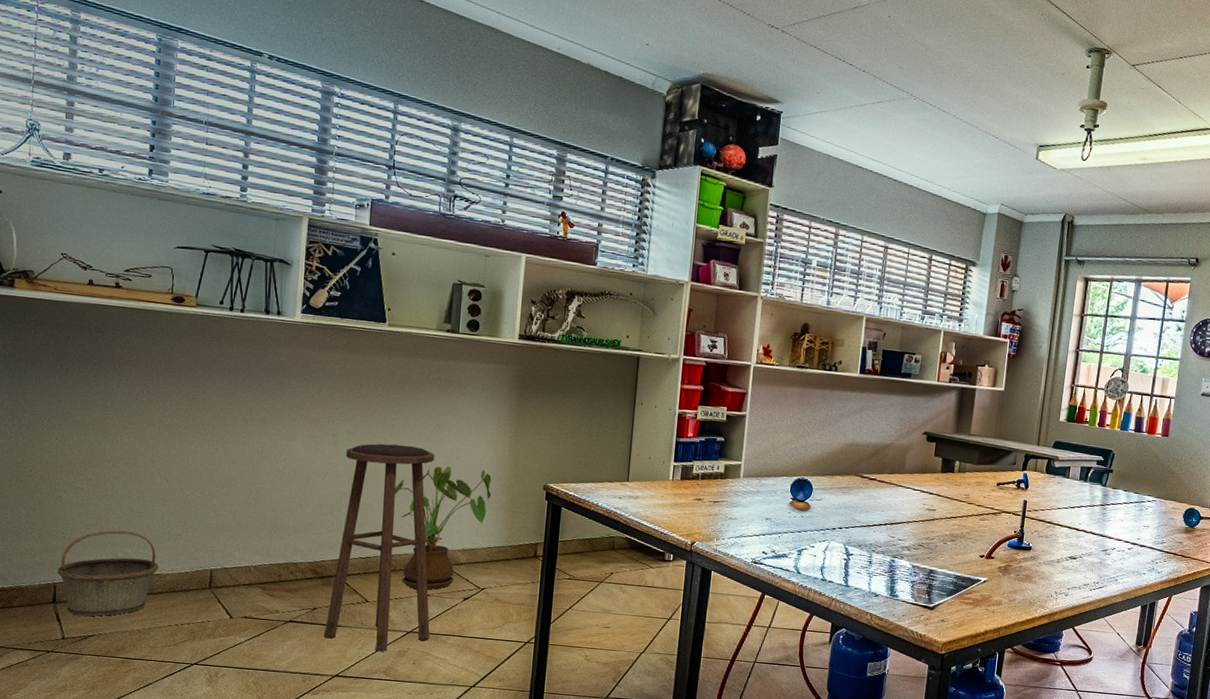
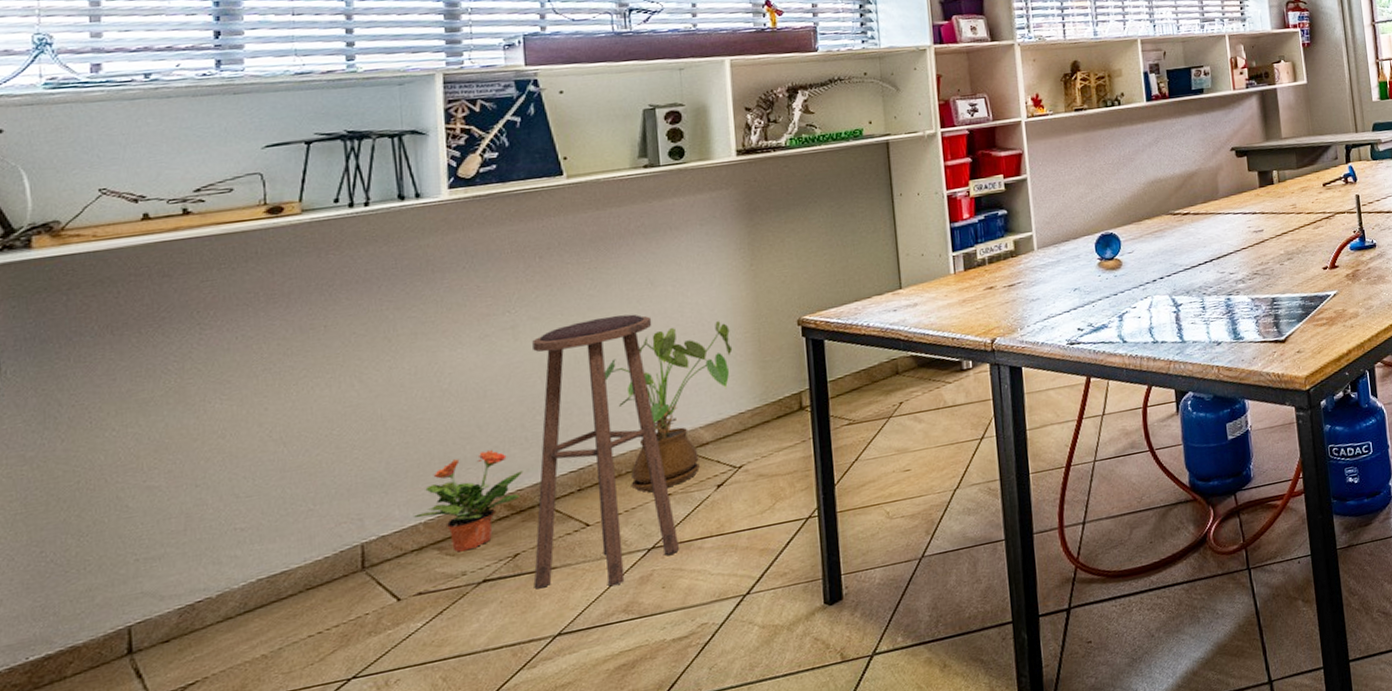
basket: present [57,530,159,617] -> none [130,524,286,663]
potted plant: none [248,524,327,596] -> present [414,449,524,553]

